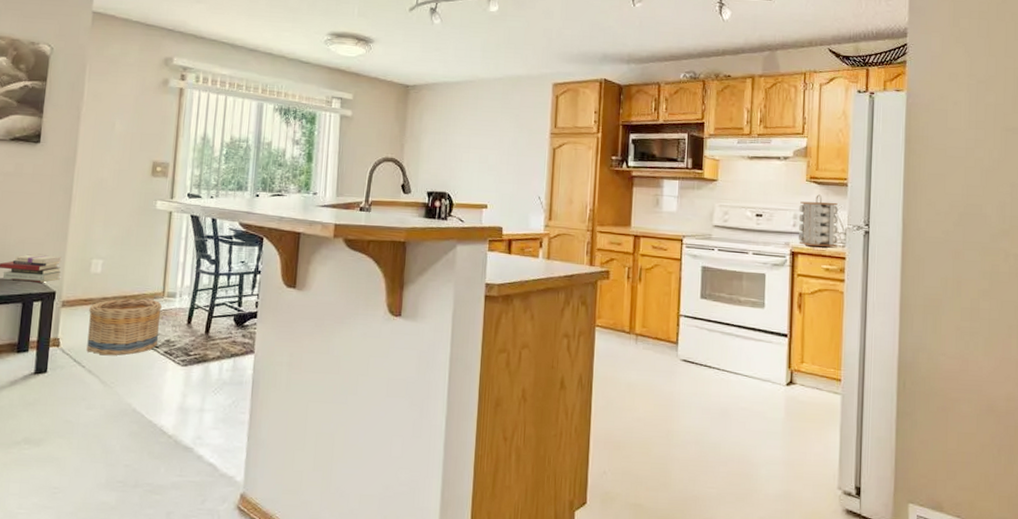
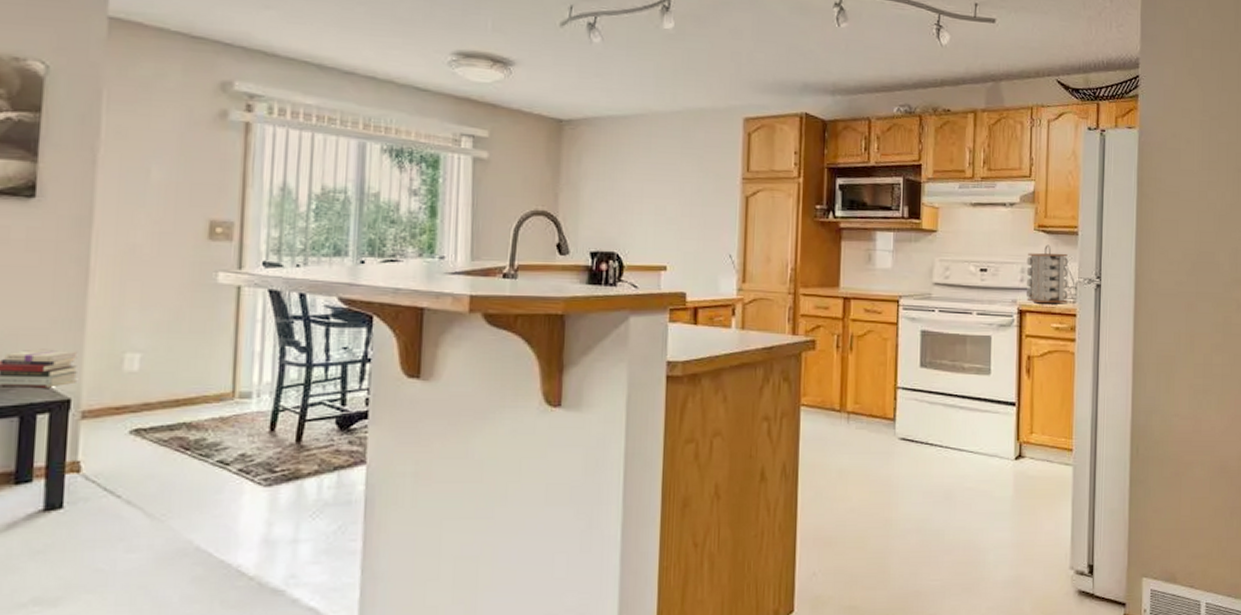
basket: present [86,298,162,356] -> none [122,402,232,480]

